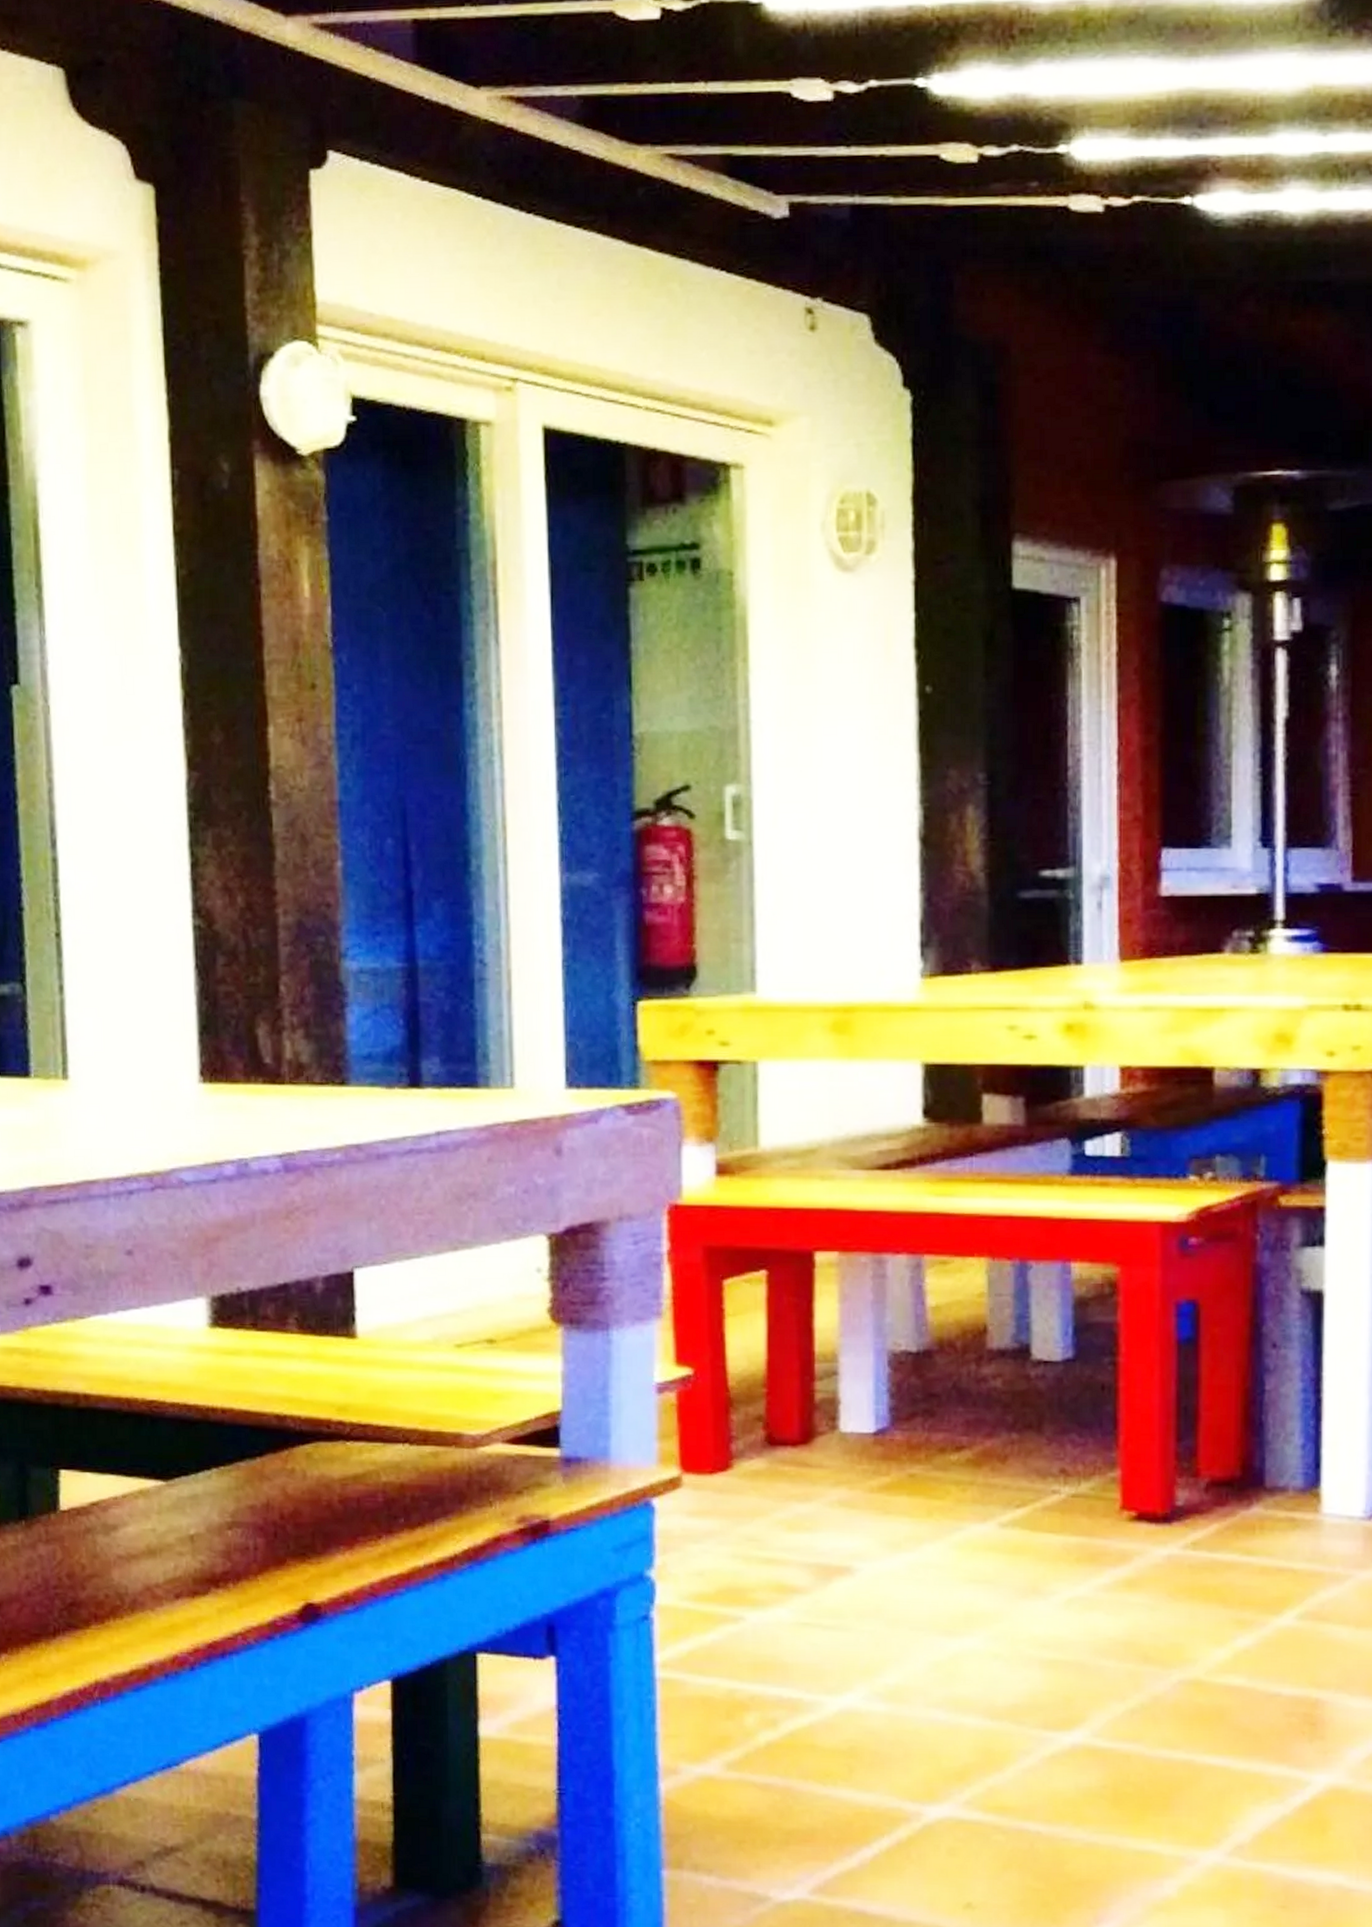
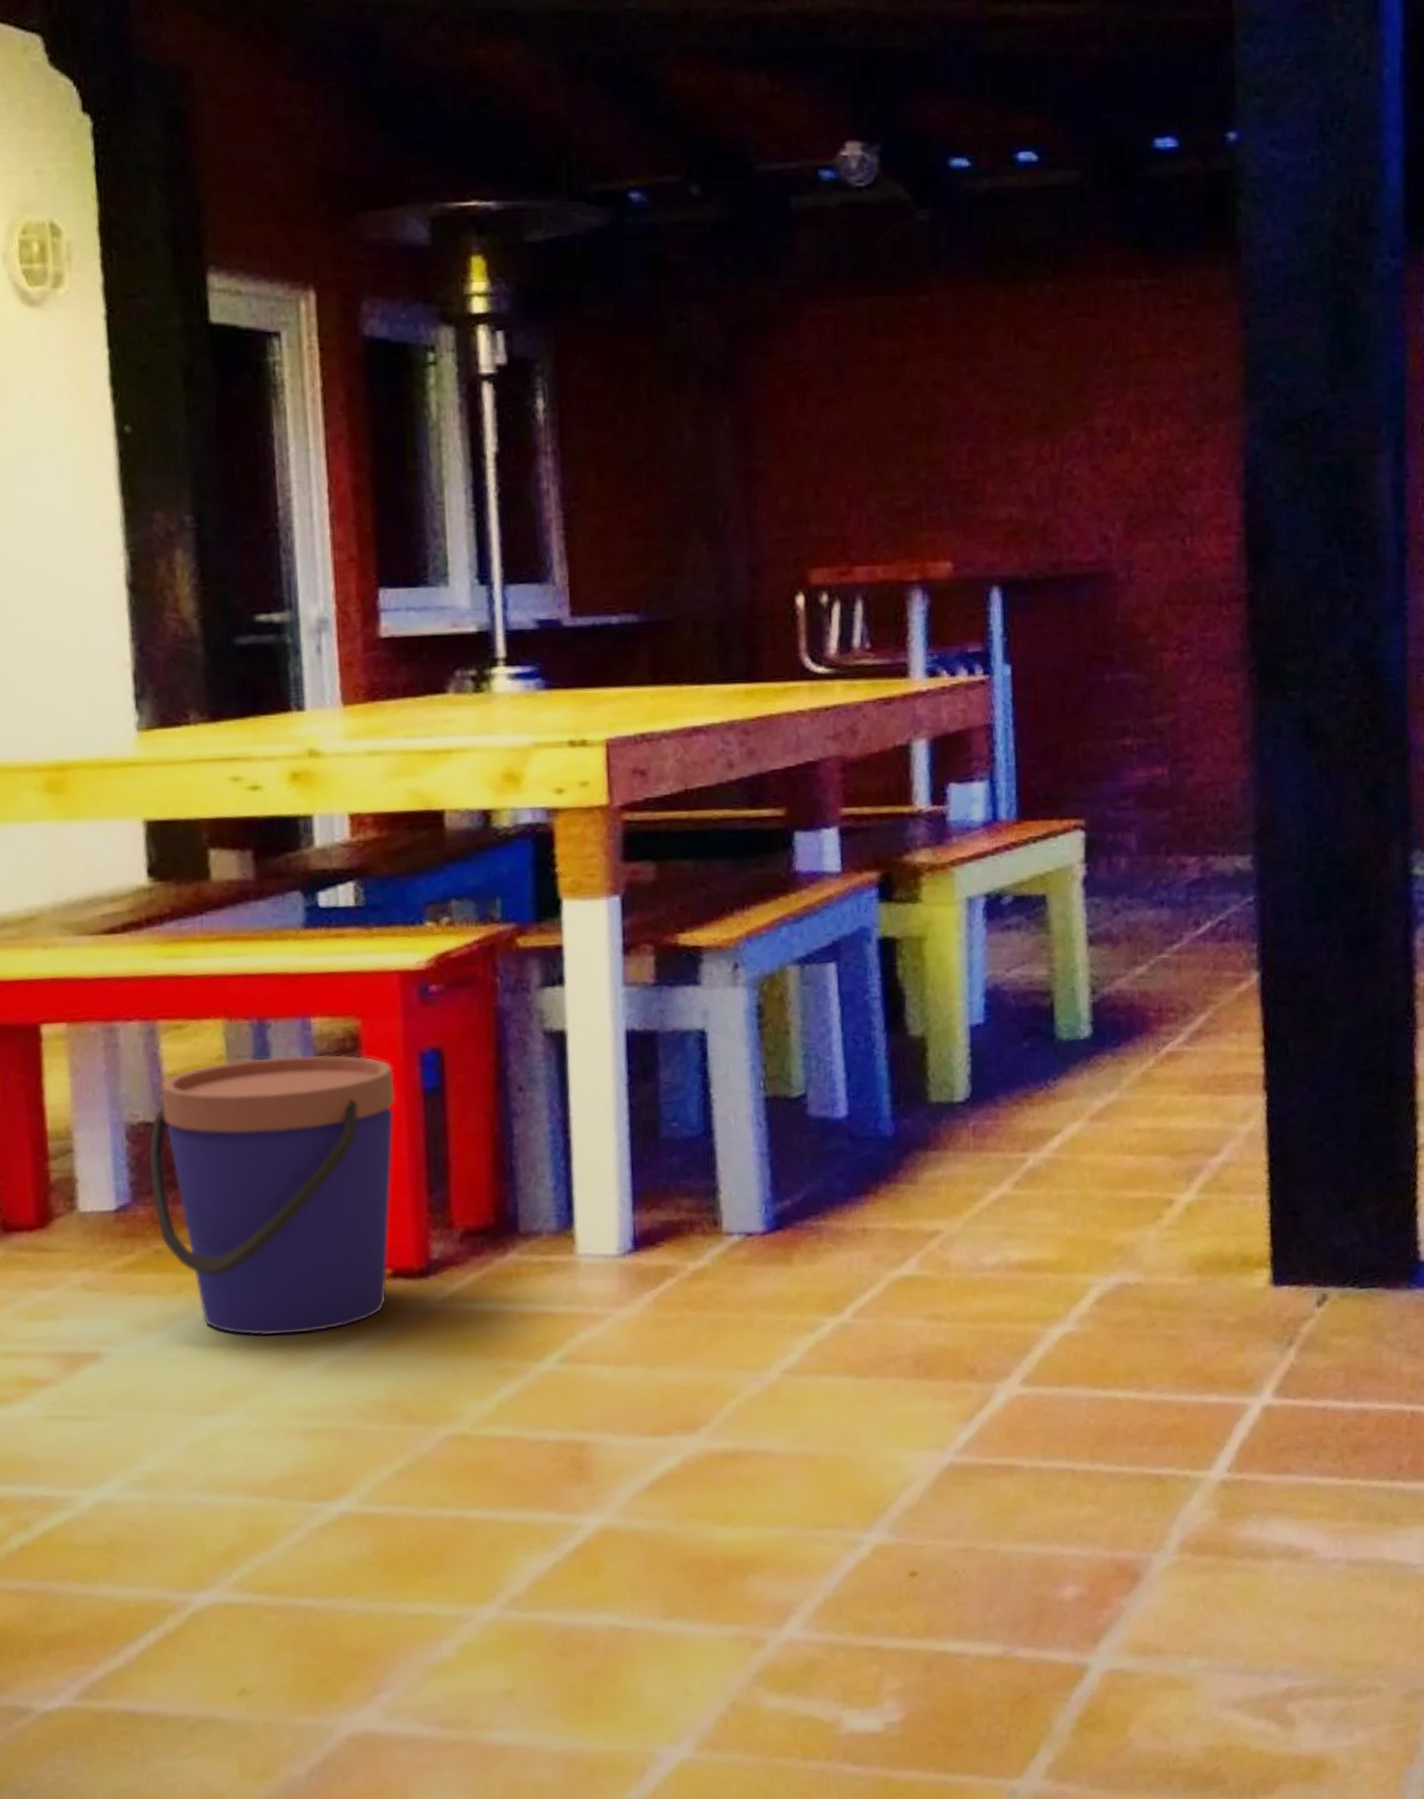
bucket: none [908,1298,1149,1566] -> present [148,1054,395,1336]

